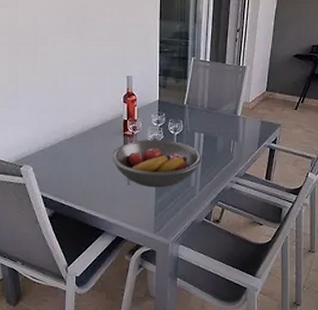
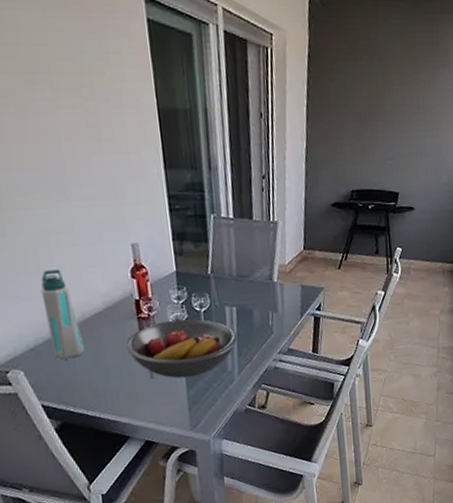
water bottle: none [55,92,80,161] -> present [40,270,85,360]

